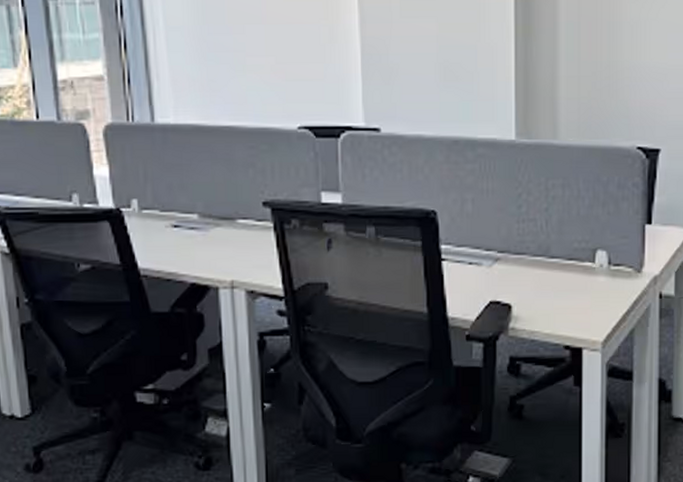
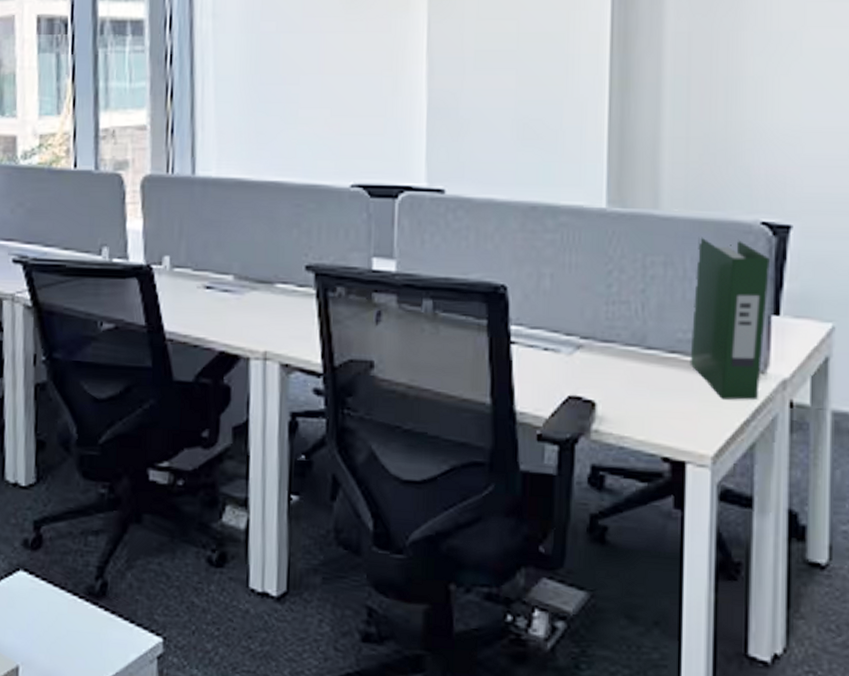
binder: none [584,161,644,295] -> present [690,237,770,400]

